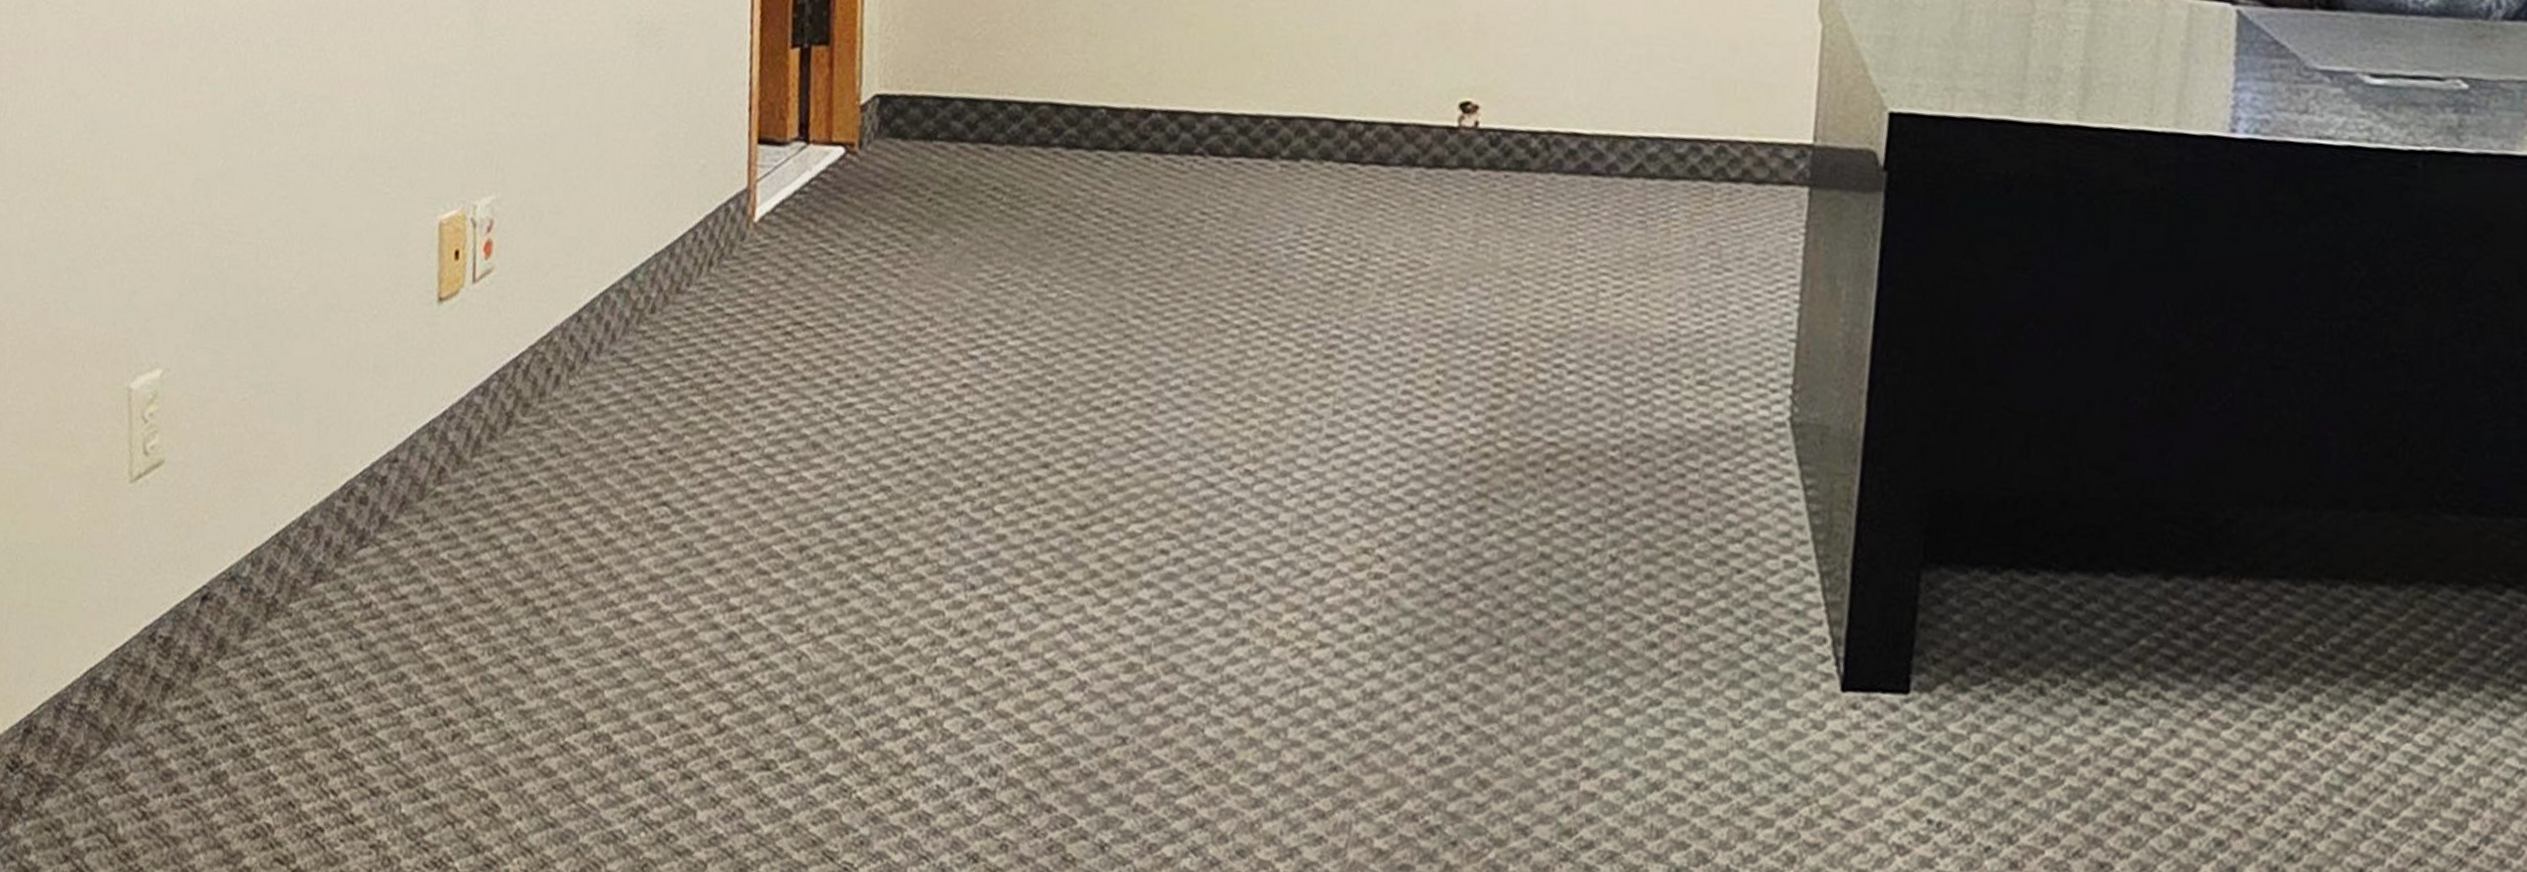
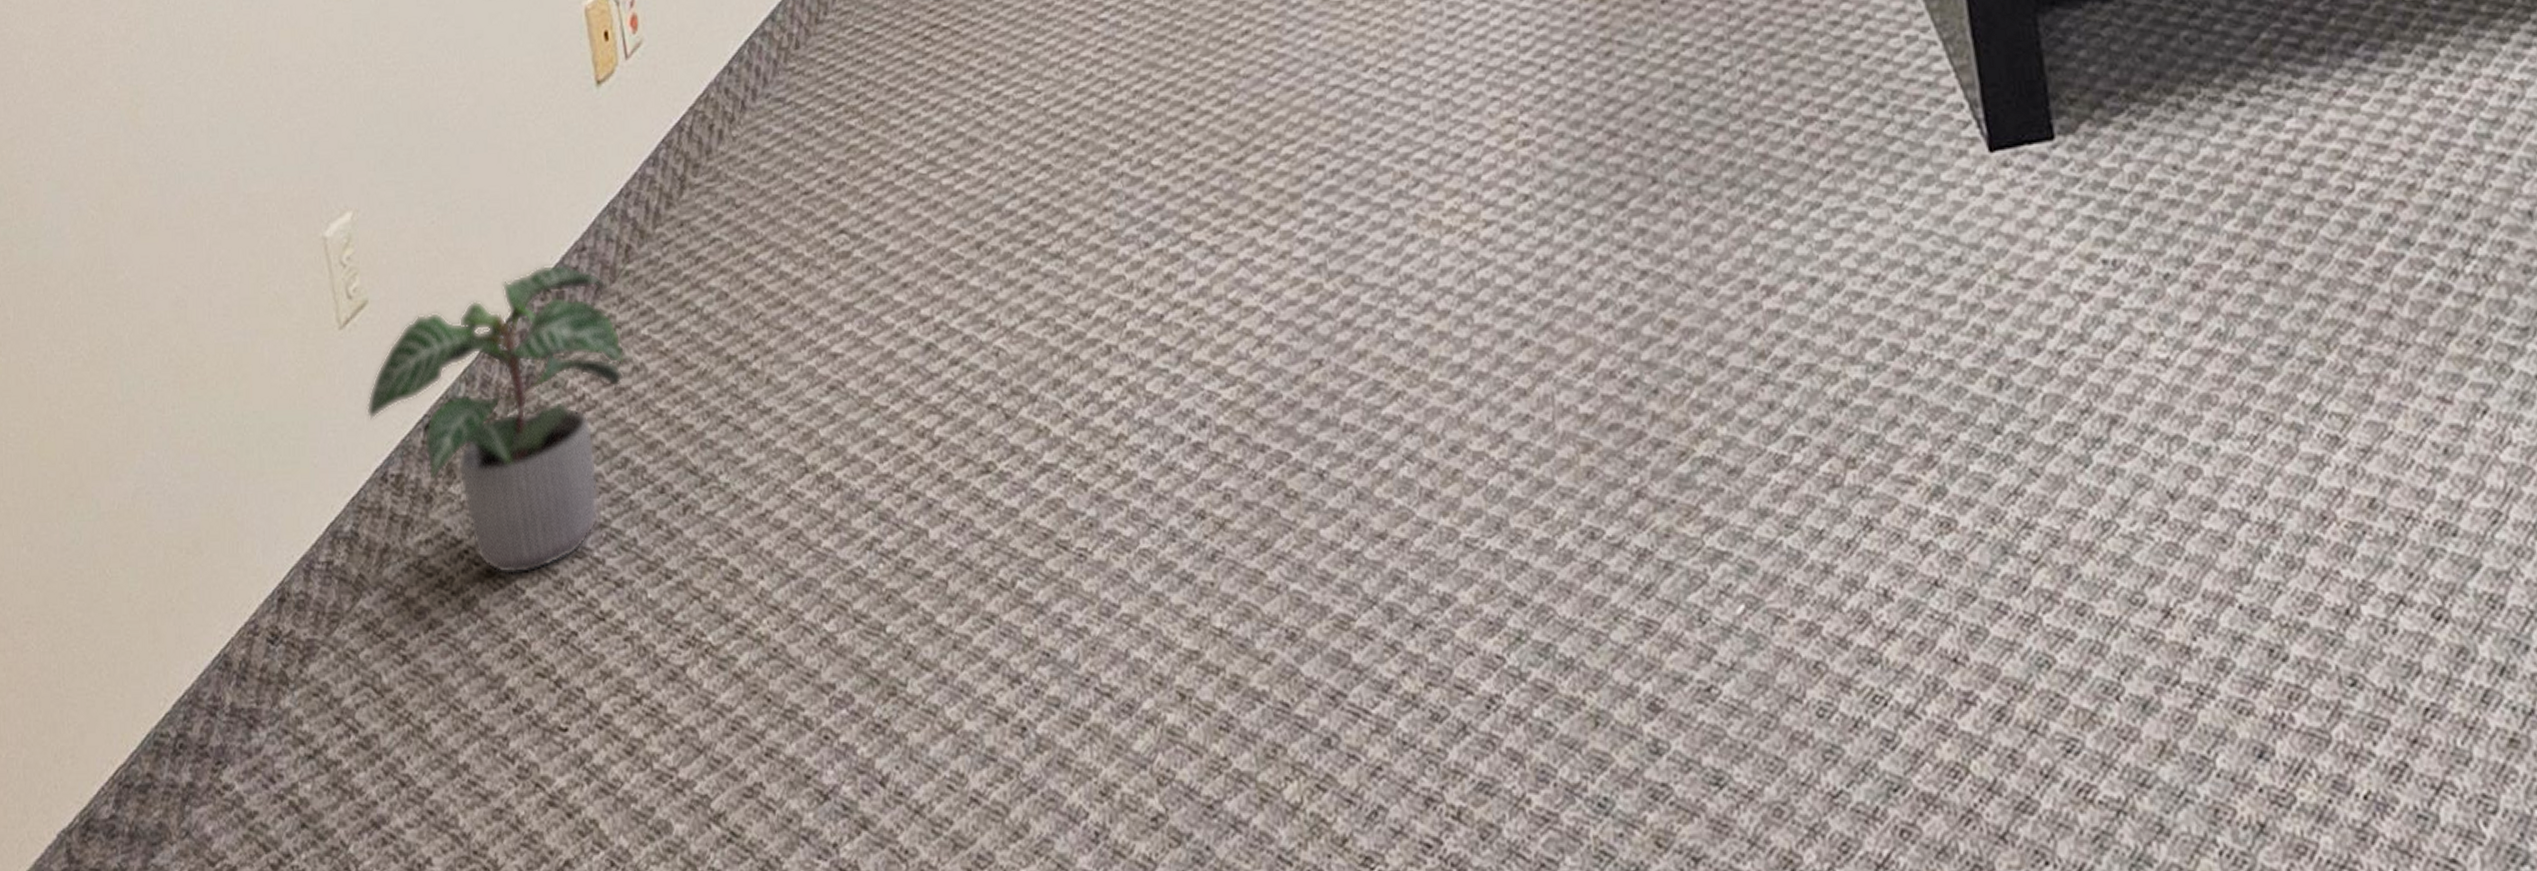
potted plant: none [144,466,421,762] -> present [366,264,625,576]

